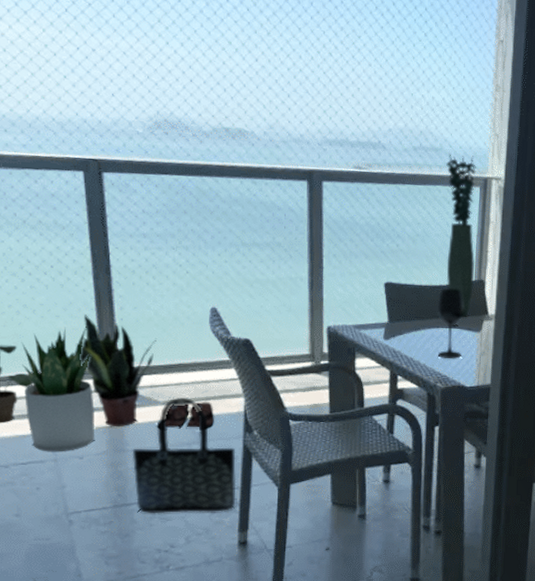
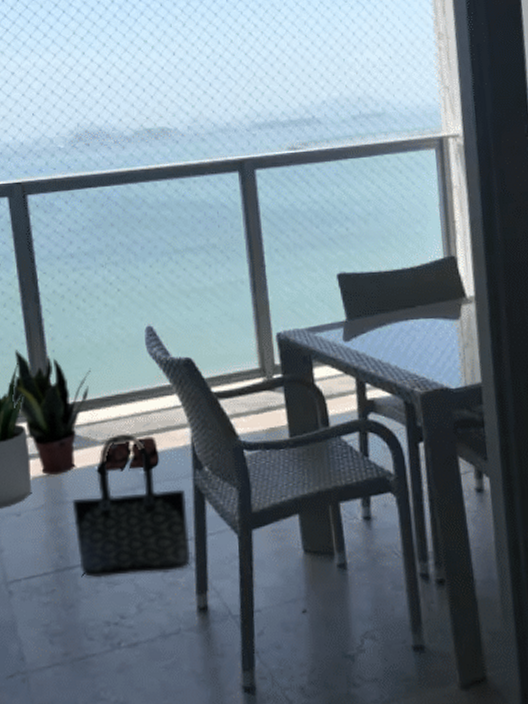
wine glass: present [437,288,464,359] -> none [402,270,440,356]
vase: present [446,152,476,317] -> none [392,115,444,303]

